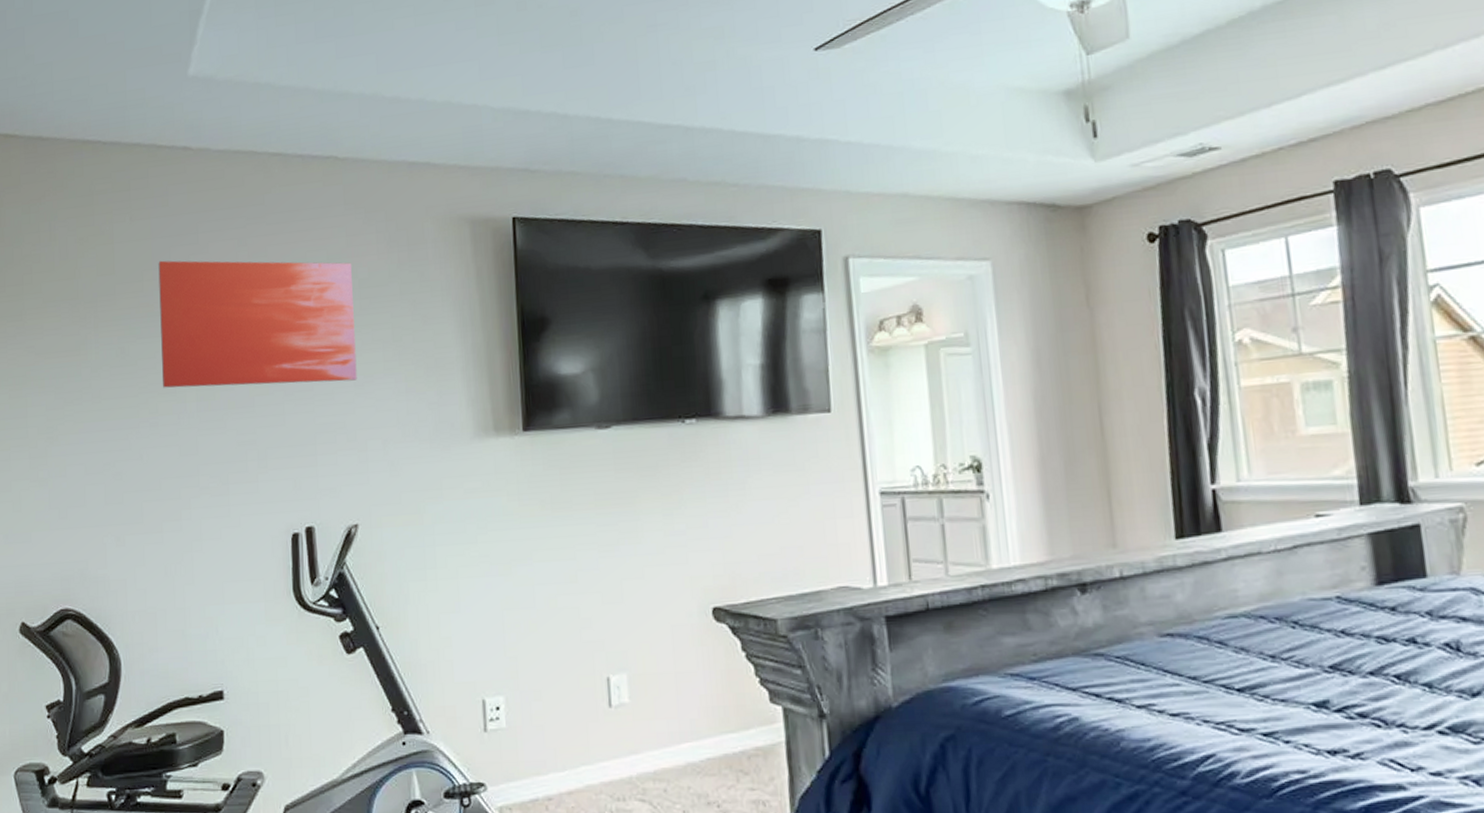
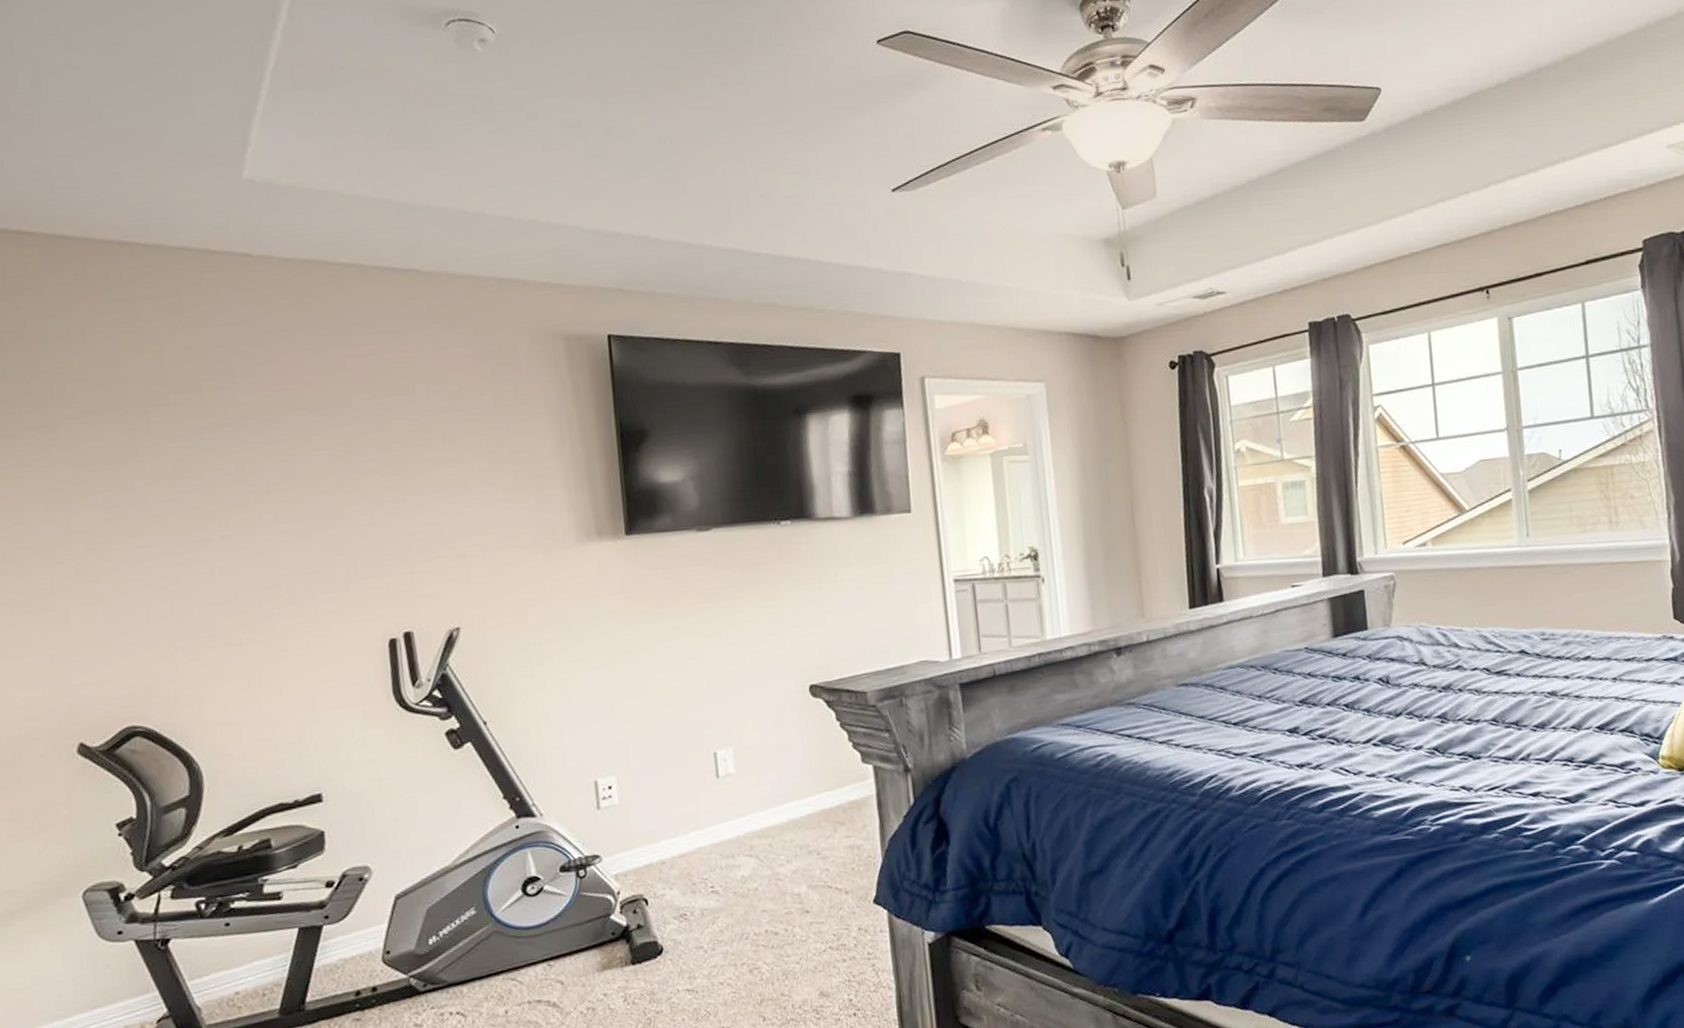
wall art: present [158,260,357,388] -> none [219,370,452,500]

